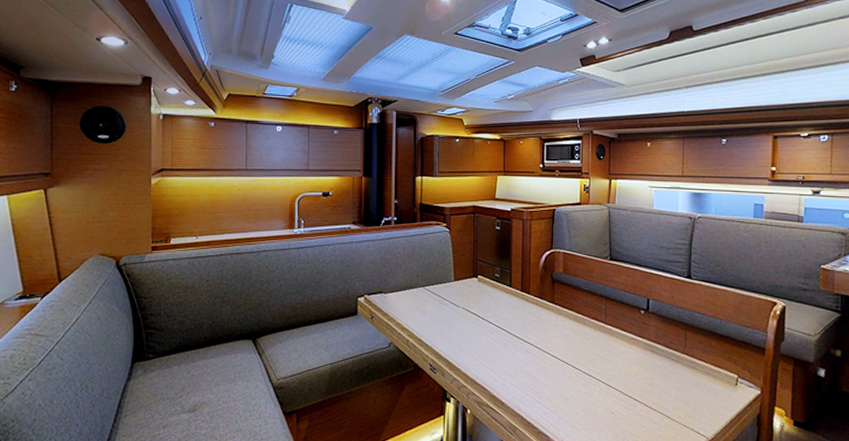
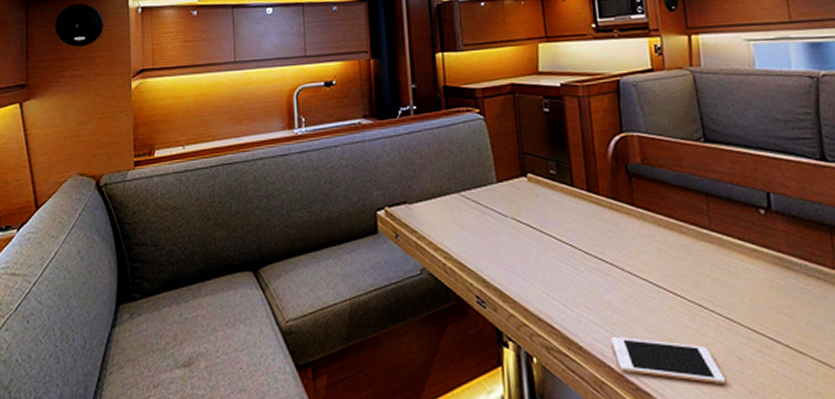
cell phone: none [525,395,601,430] -> present [611,336,727,385]

